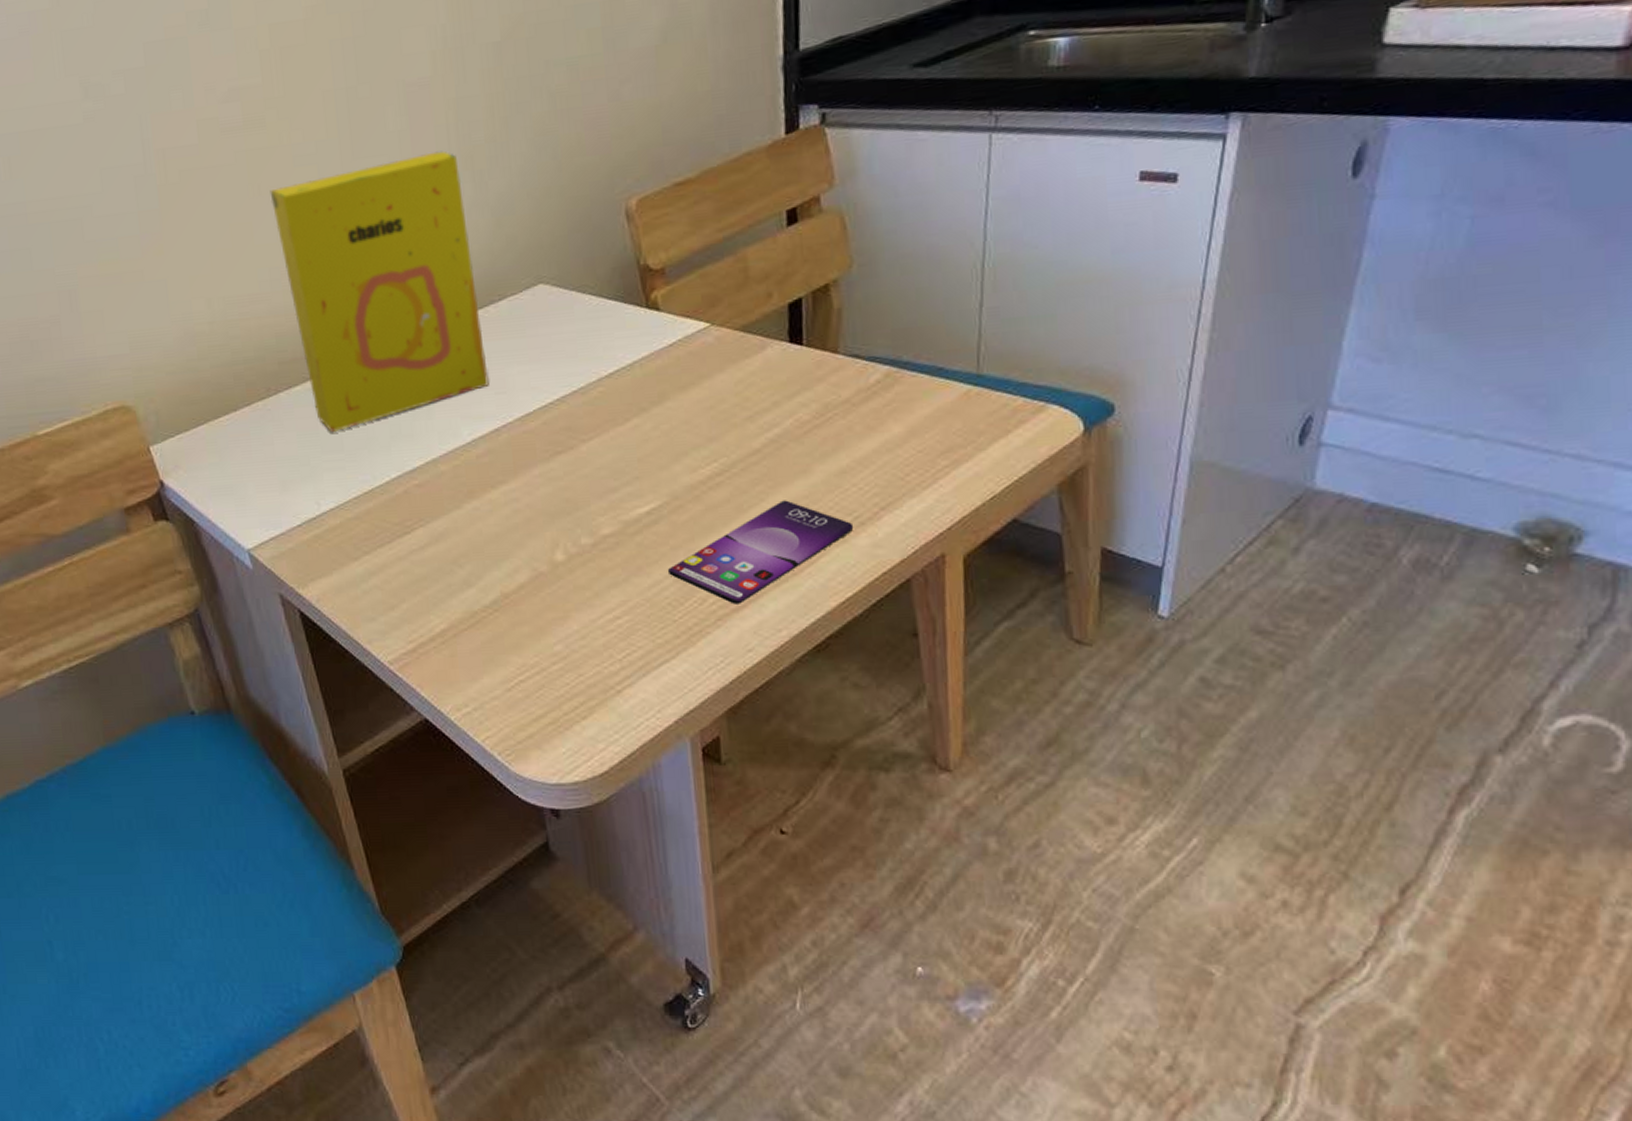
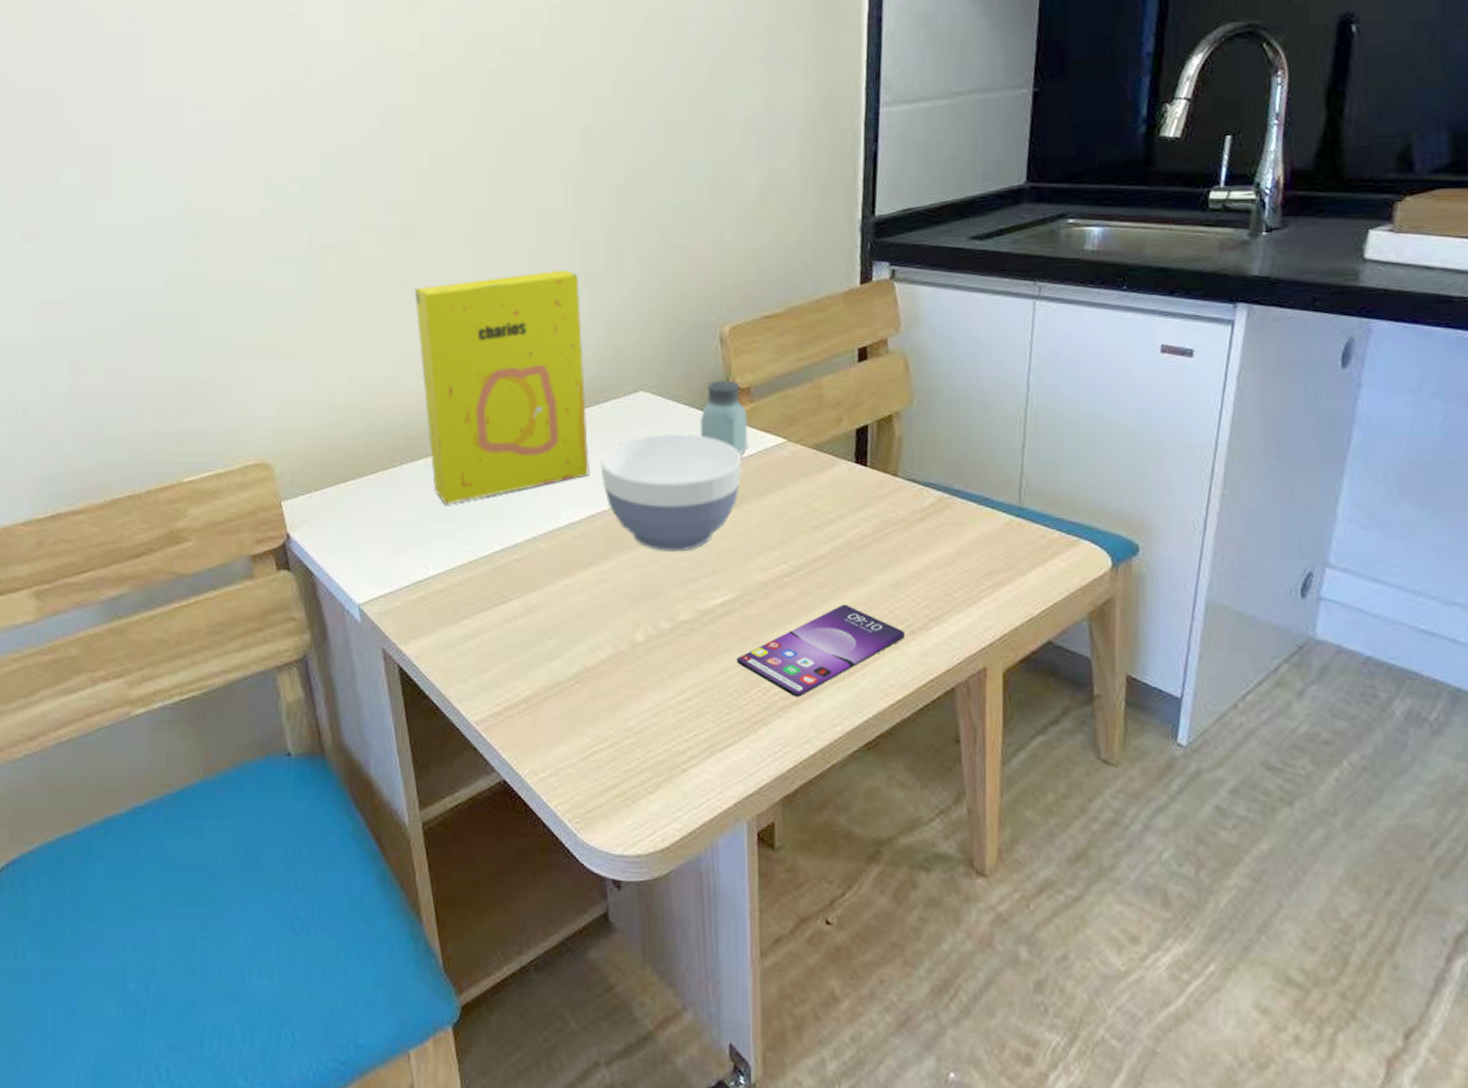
bowl: none [500,327,662,461] -> present [600,433,742,552]
saltshaker: none [610,261,667,346] -> present [701,380,749,455]

